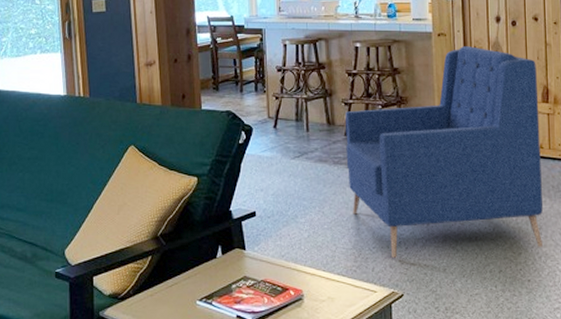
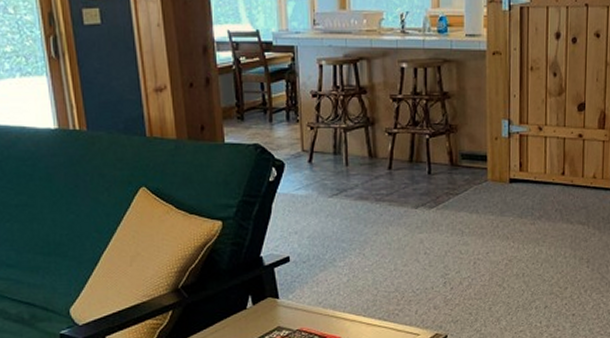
armchair: present [346,46,544,258] -> none [389,66,595,299]

